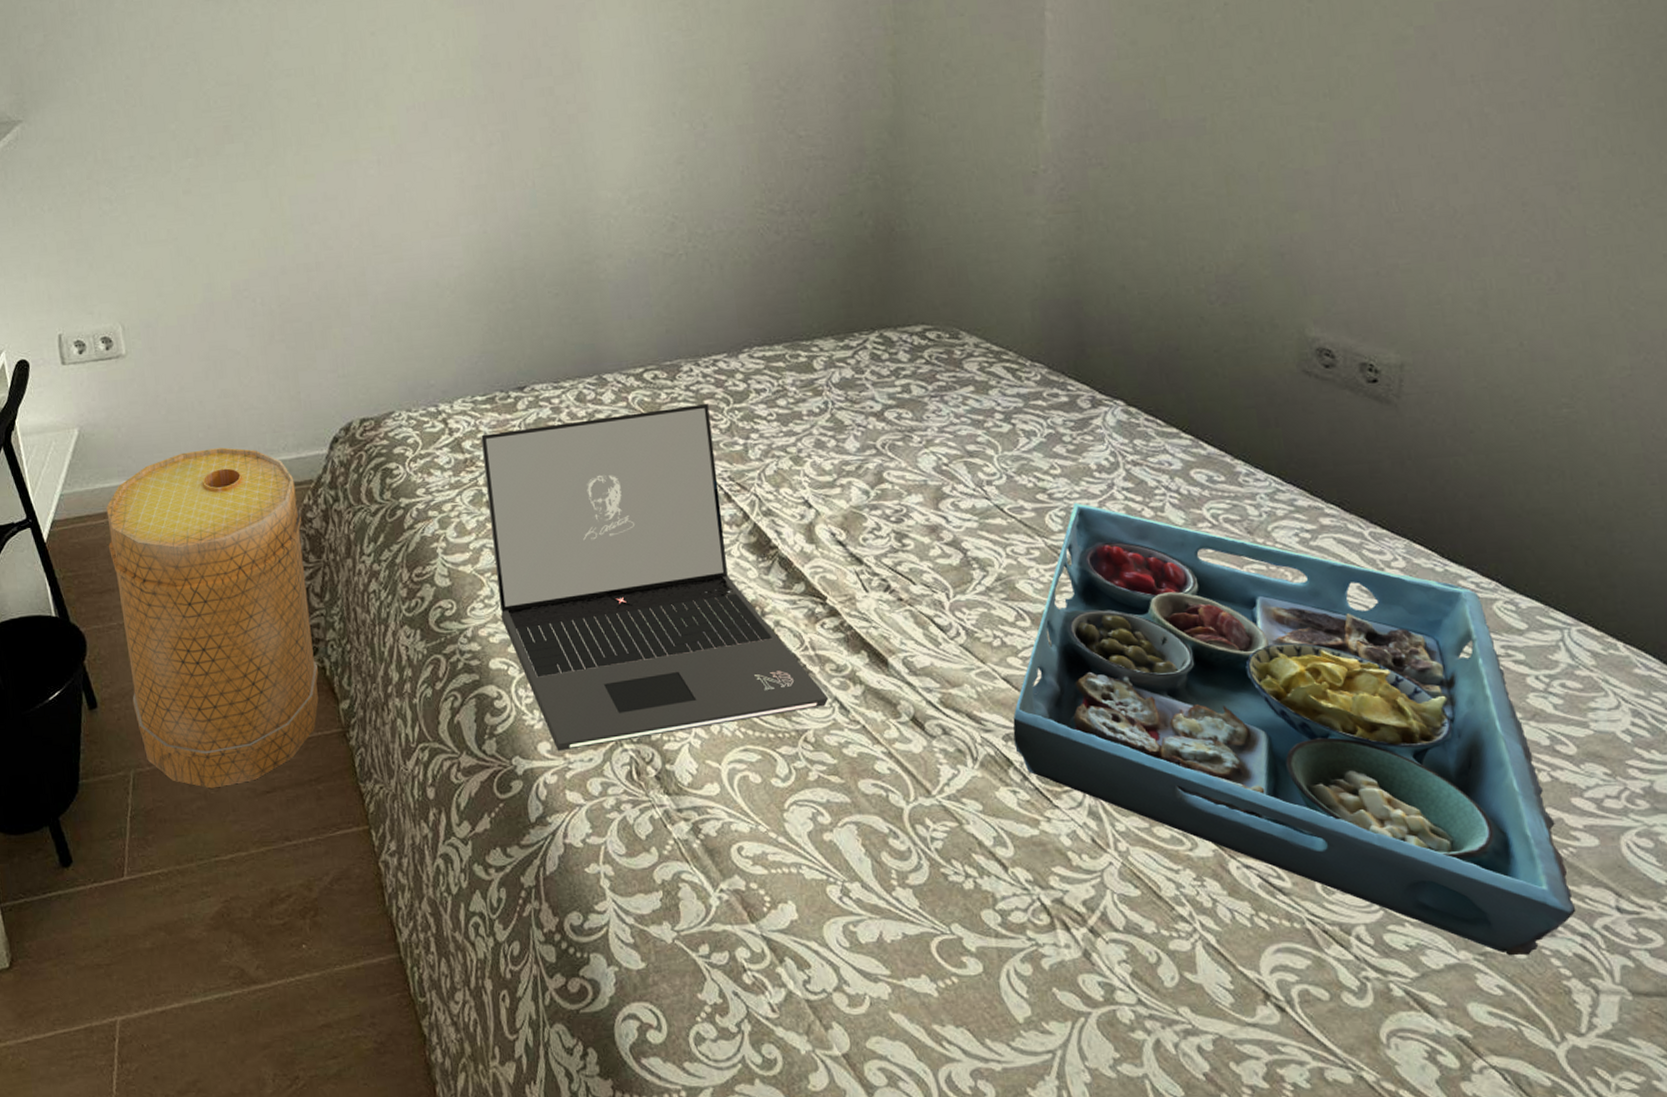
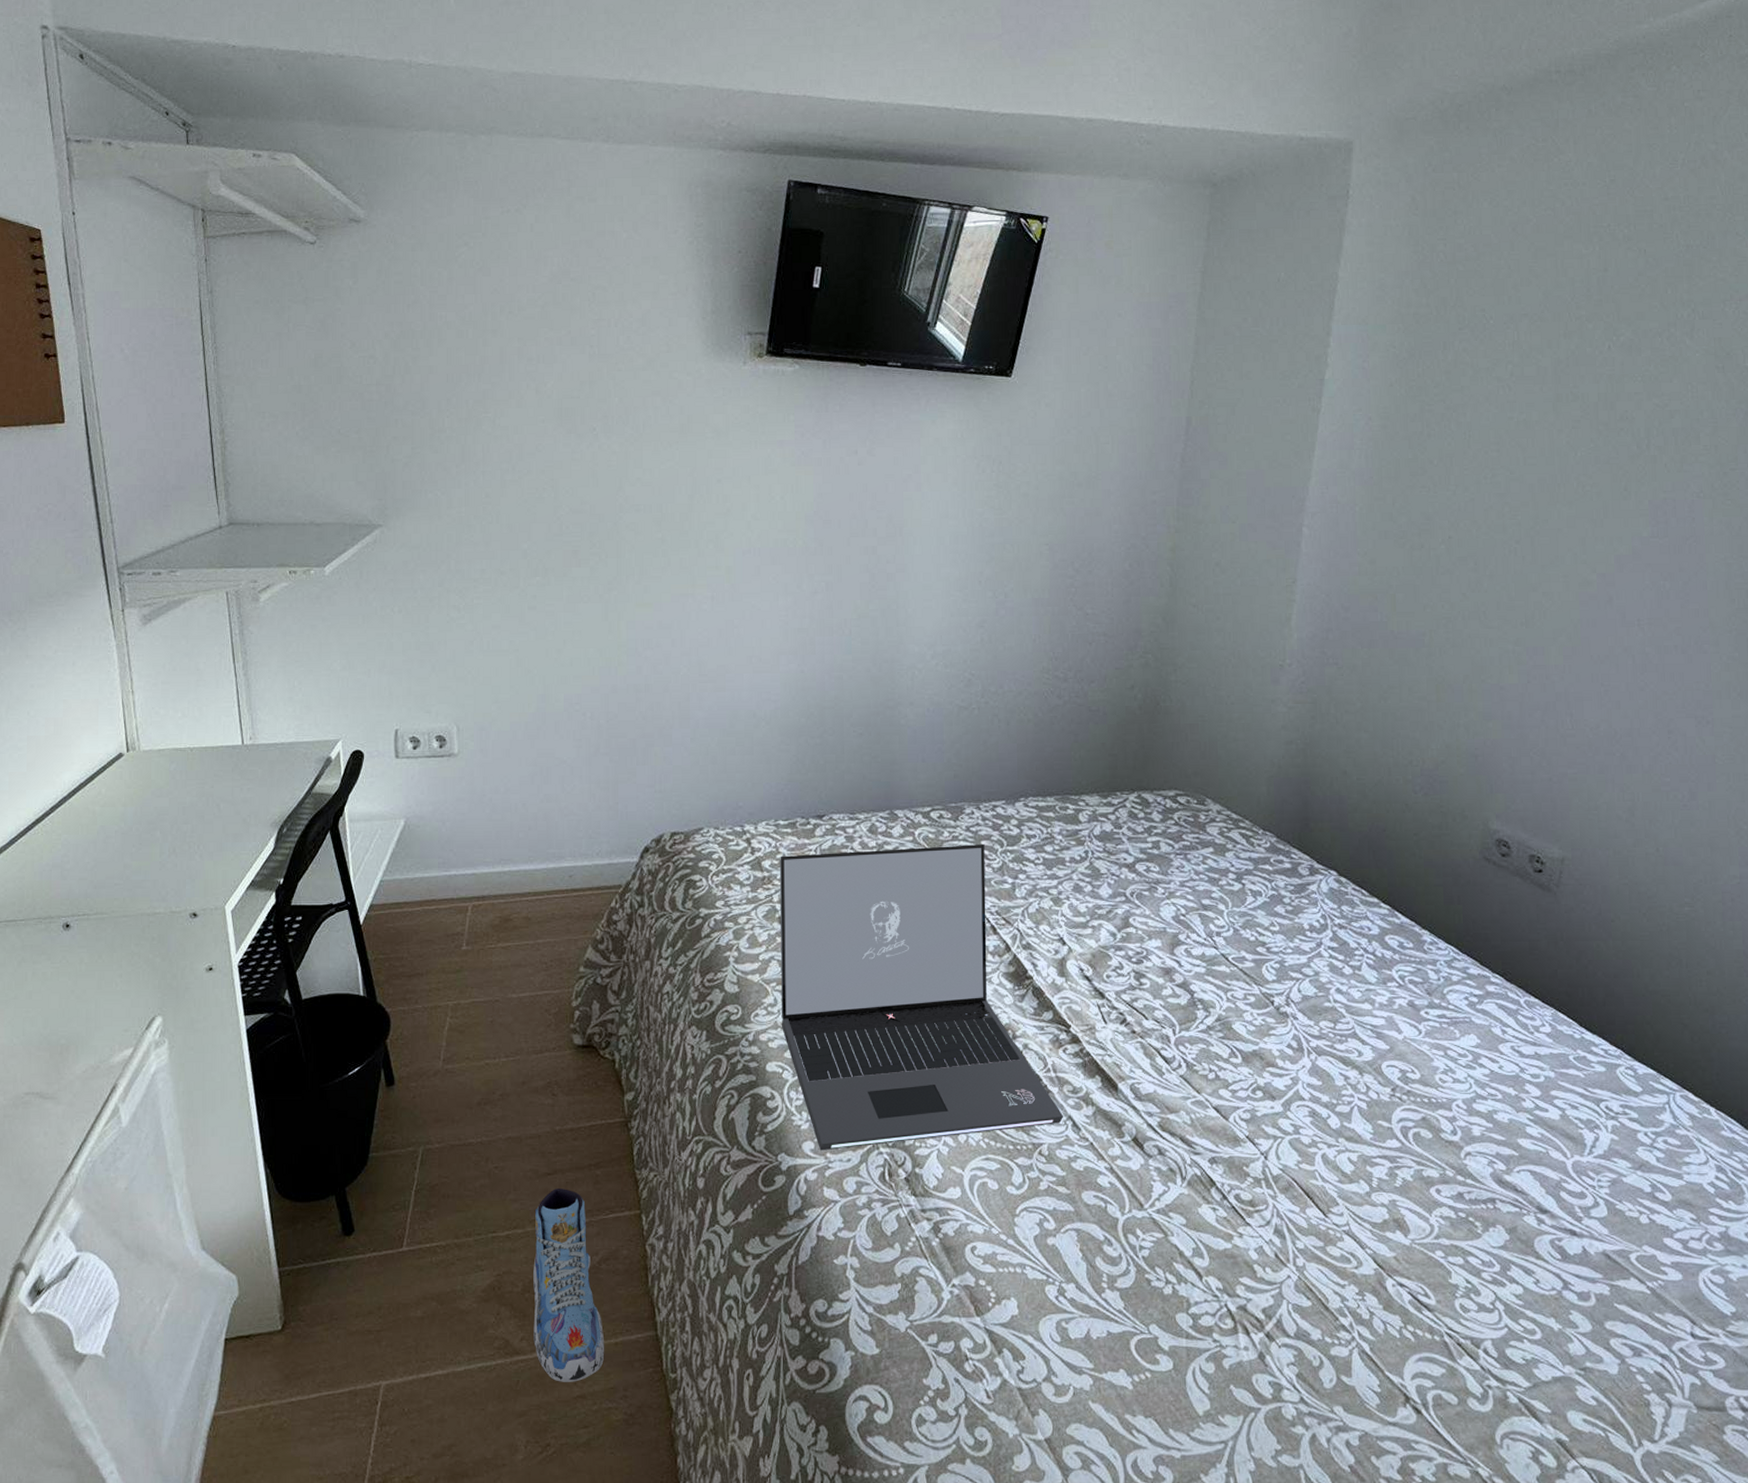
basket: present [106,447,319,789] -> none [422,849,608,1168]
shoe: none [257,806,347,1011] -> present [533,1187,605,1382]
serving tray: present [1013,502,1576,956] -> none [1218,956,1660,1372]

